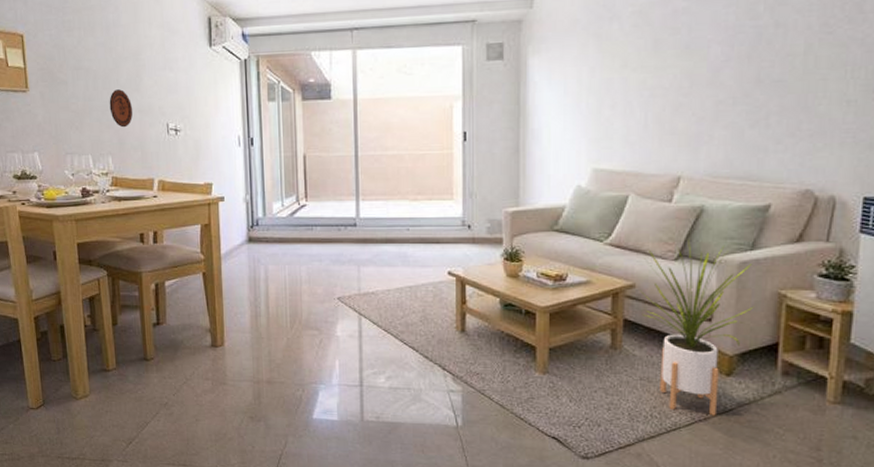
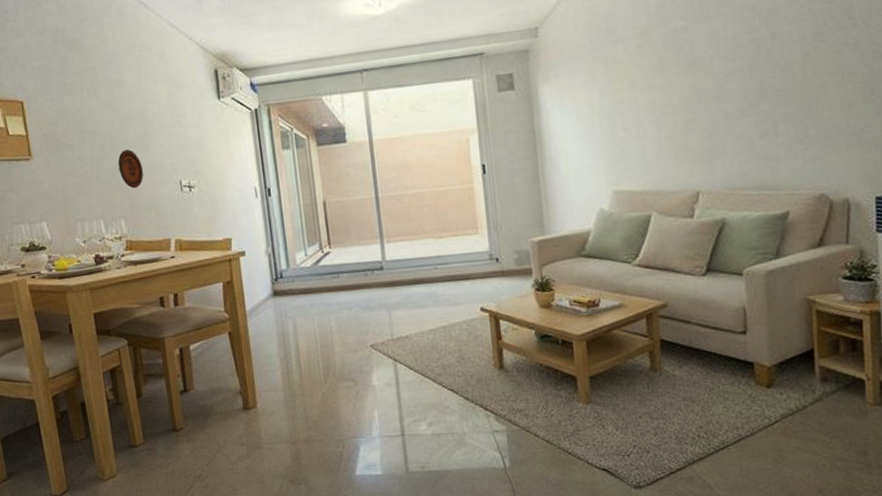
house plant: present [640,241,754,416] -> none [673,254,786,430]

